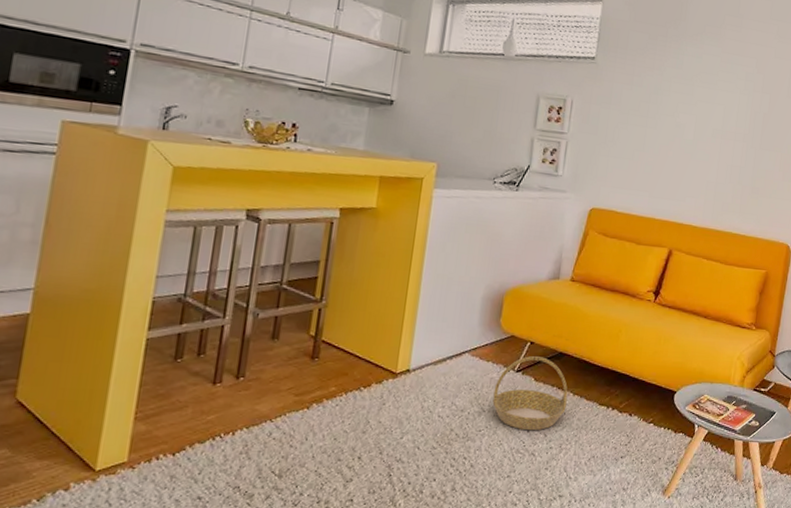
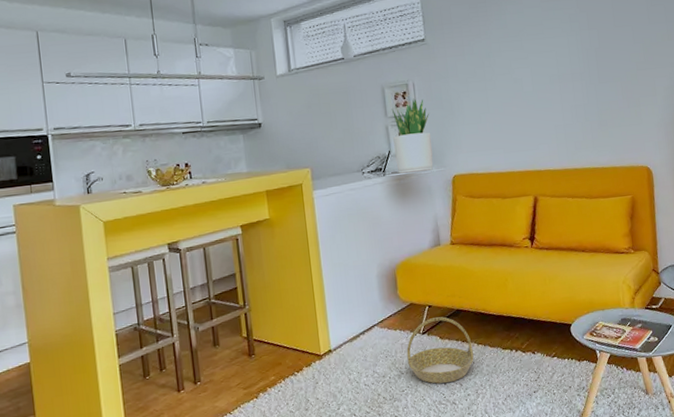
planter: none [533,116,581,198] -> present [391,98,433,175]

